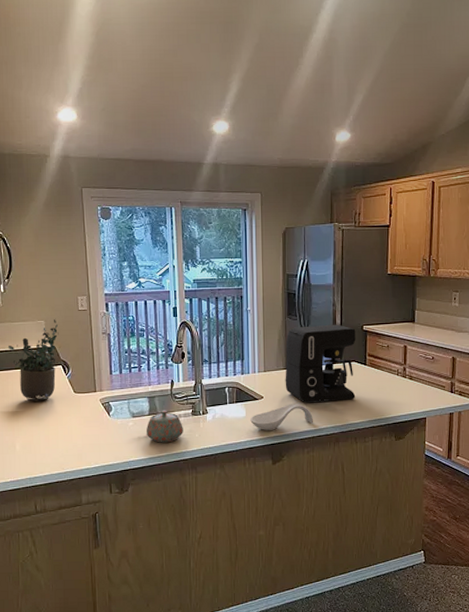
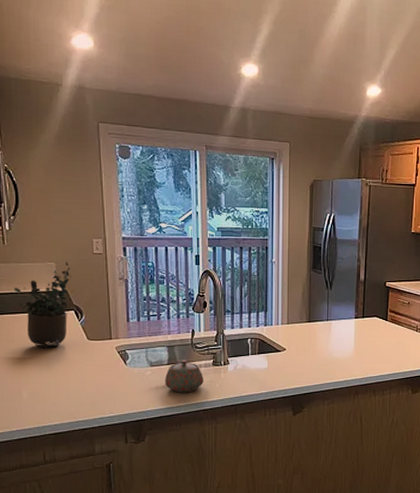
spoon rest: present [250,403,313,430] -> none [272,356,334,382]
coffee maker: present [285,324,356,403] -> none [308,279,379,356]

